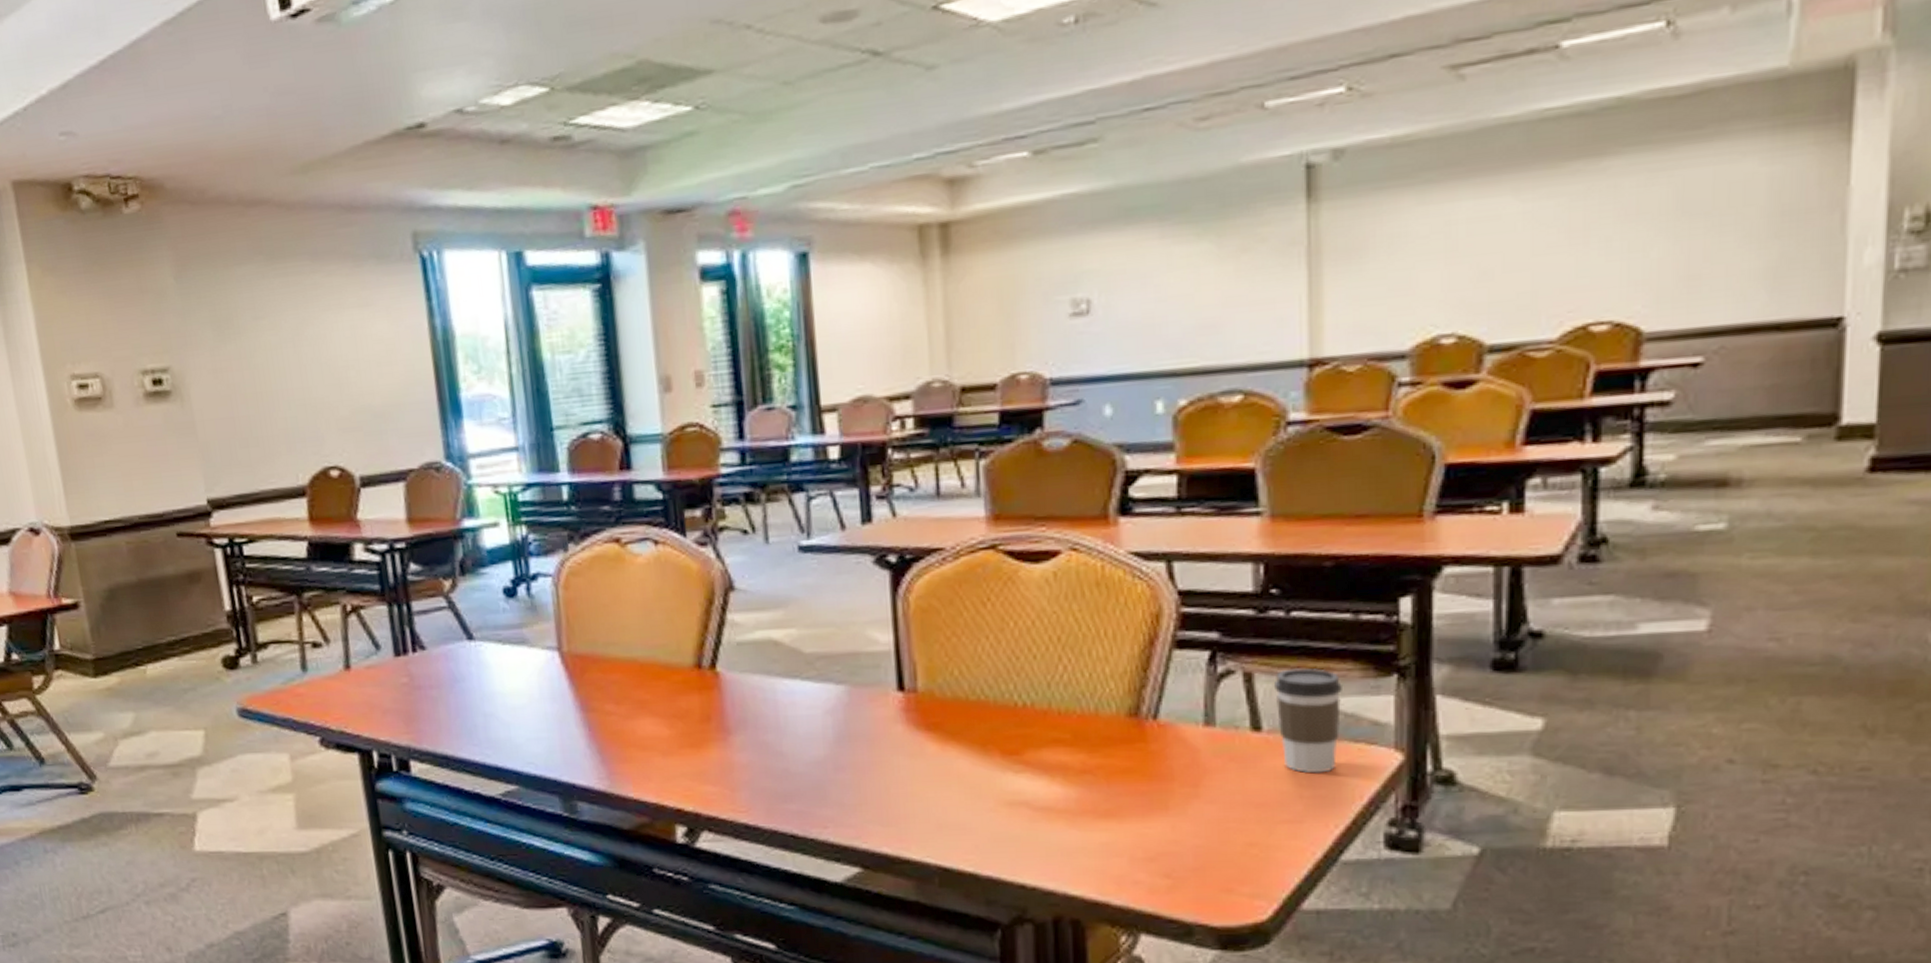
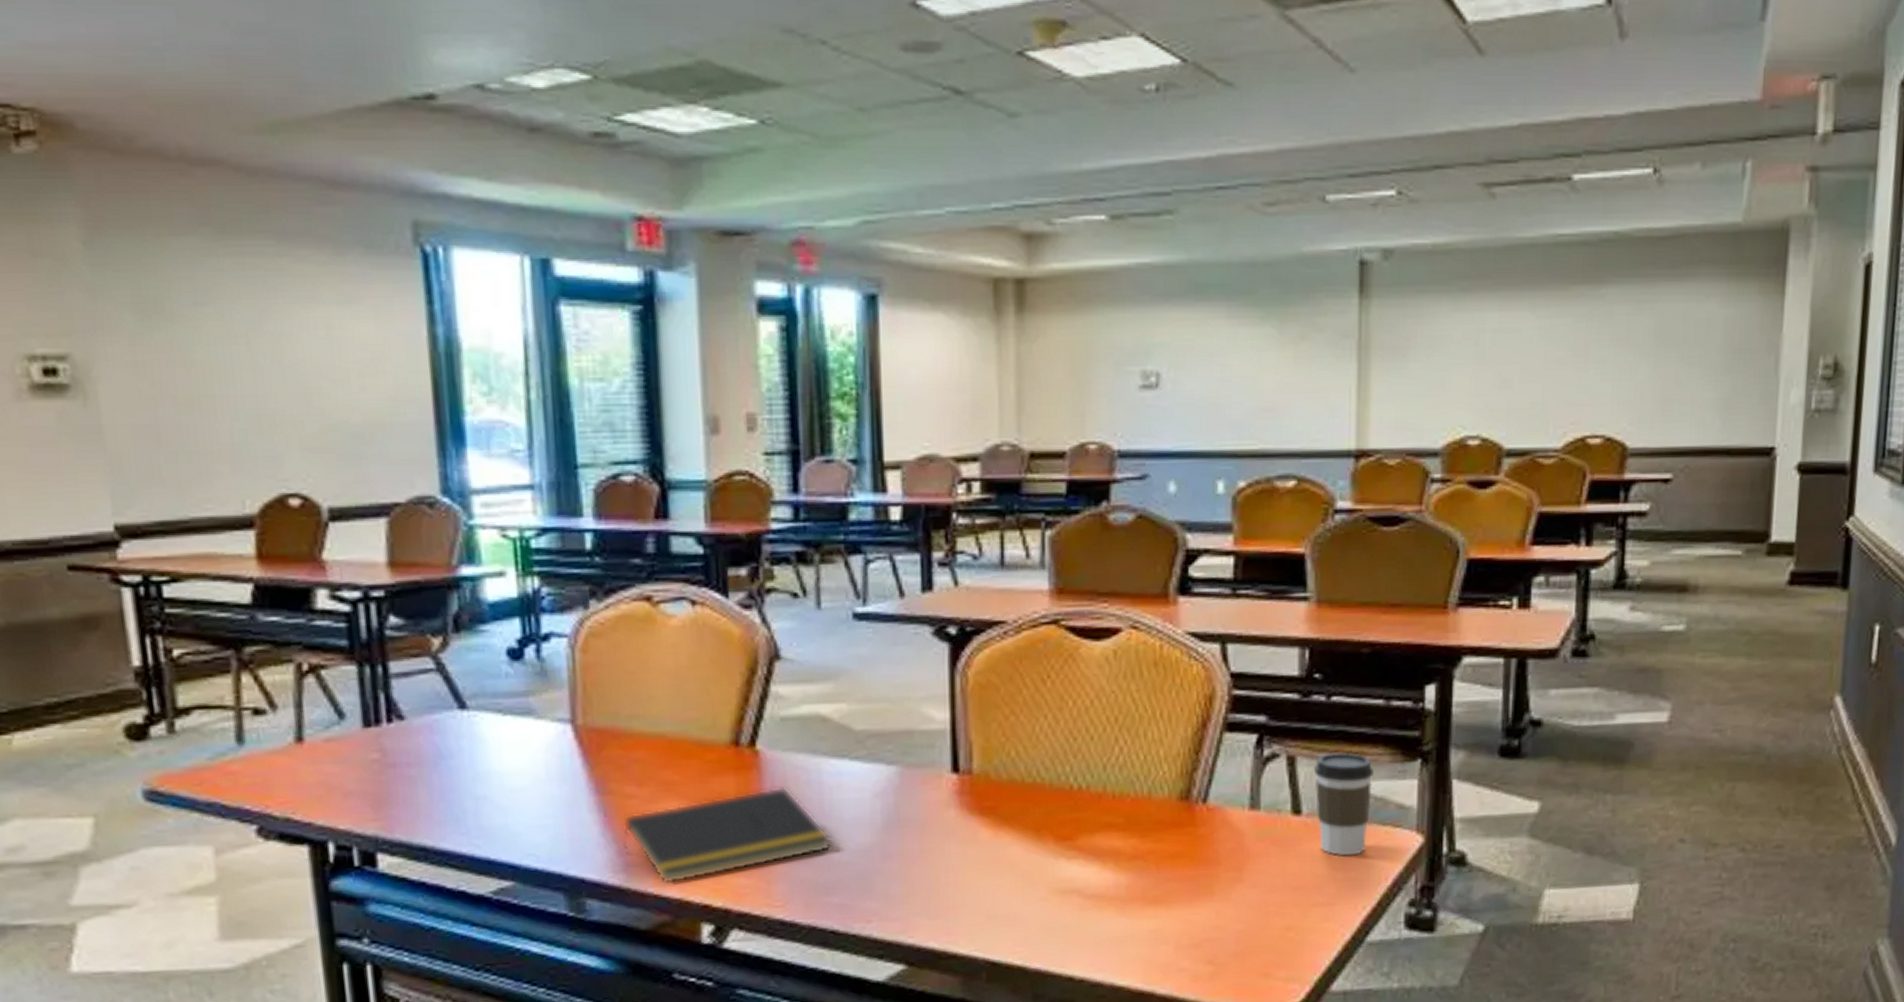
notepad: none [605,704,789,791] -> present [623,786,833,885]

